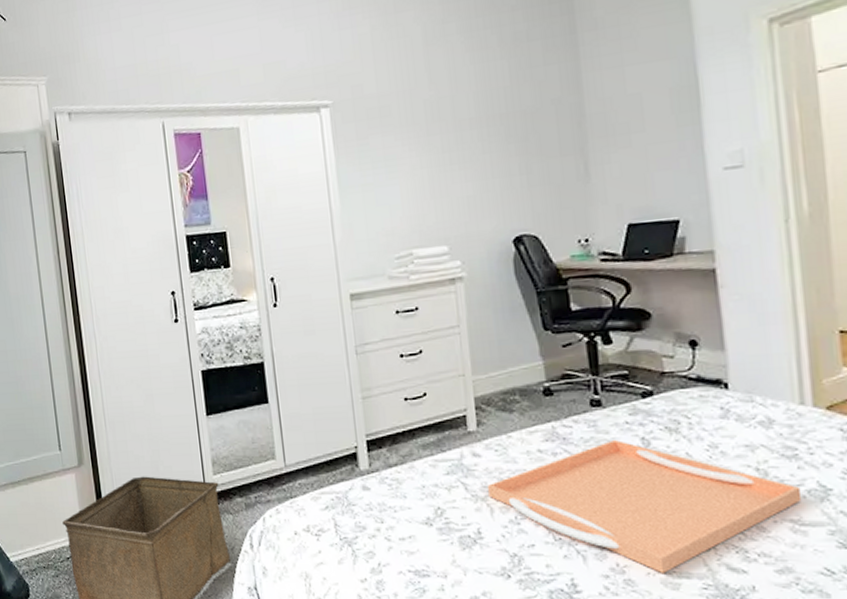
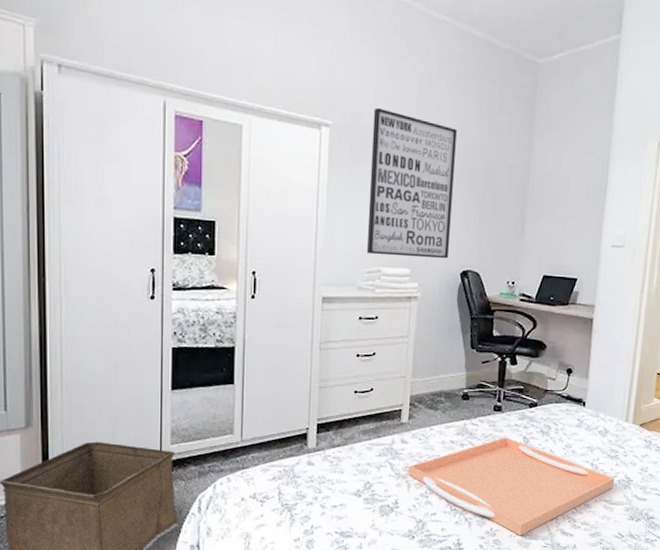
wall art: none [375,72,495,237] -> present [366,107,457,259]

